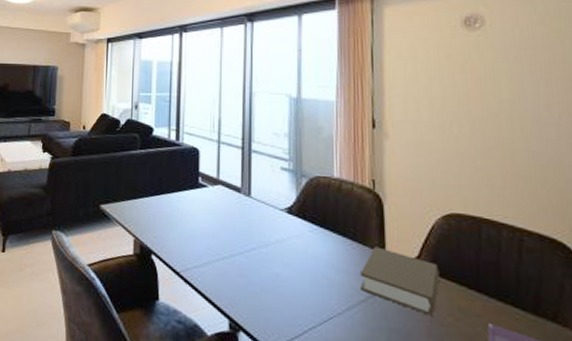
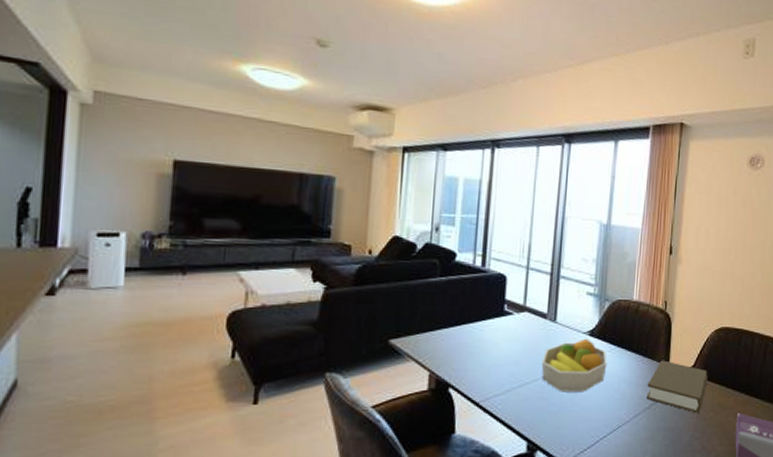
fruit bowl: none [238,215,310,274] -> present [541,338,607,392]

